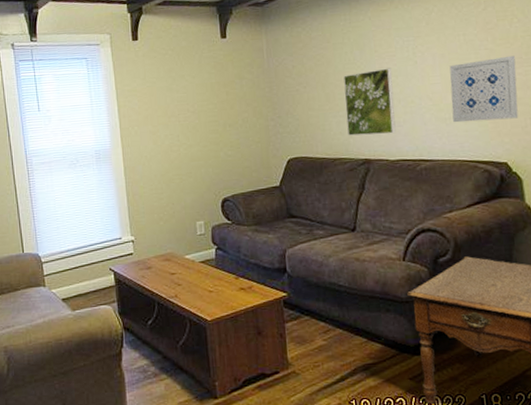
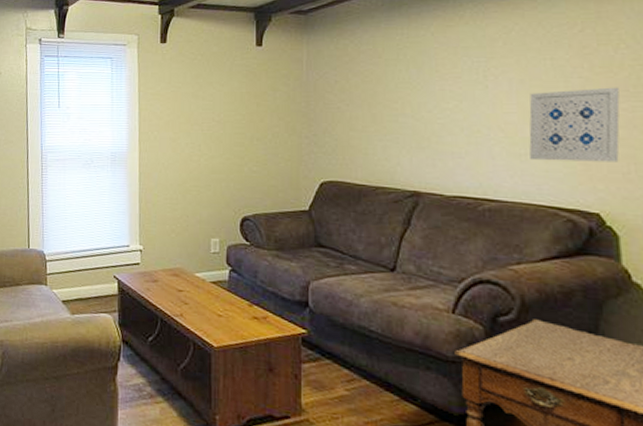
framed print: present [343,68,396,136] -> none [394,91,456,166]

